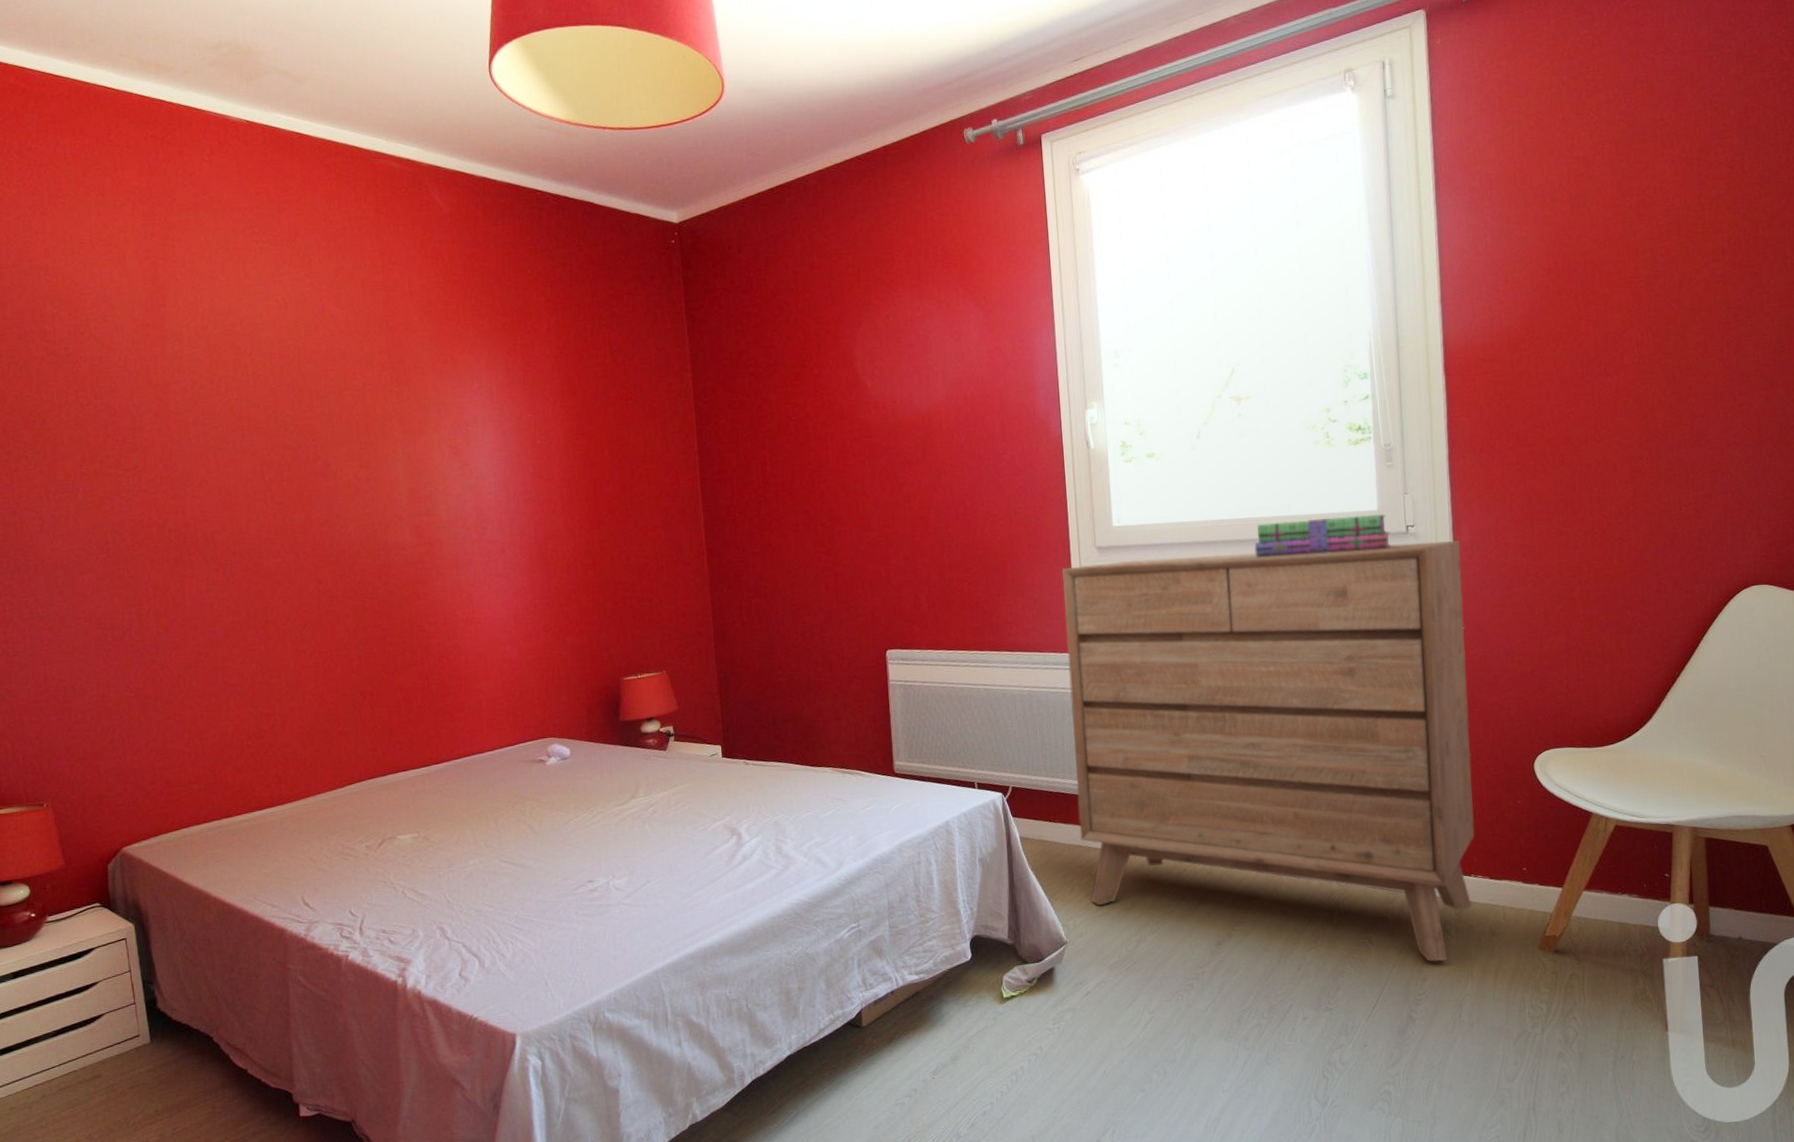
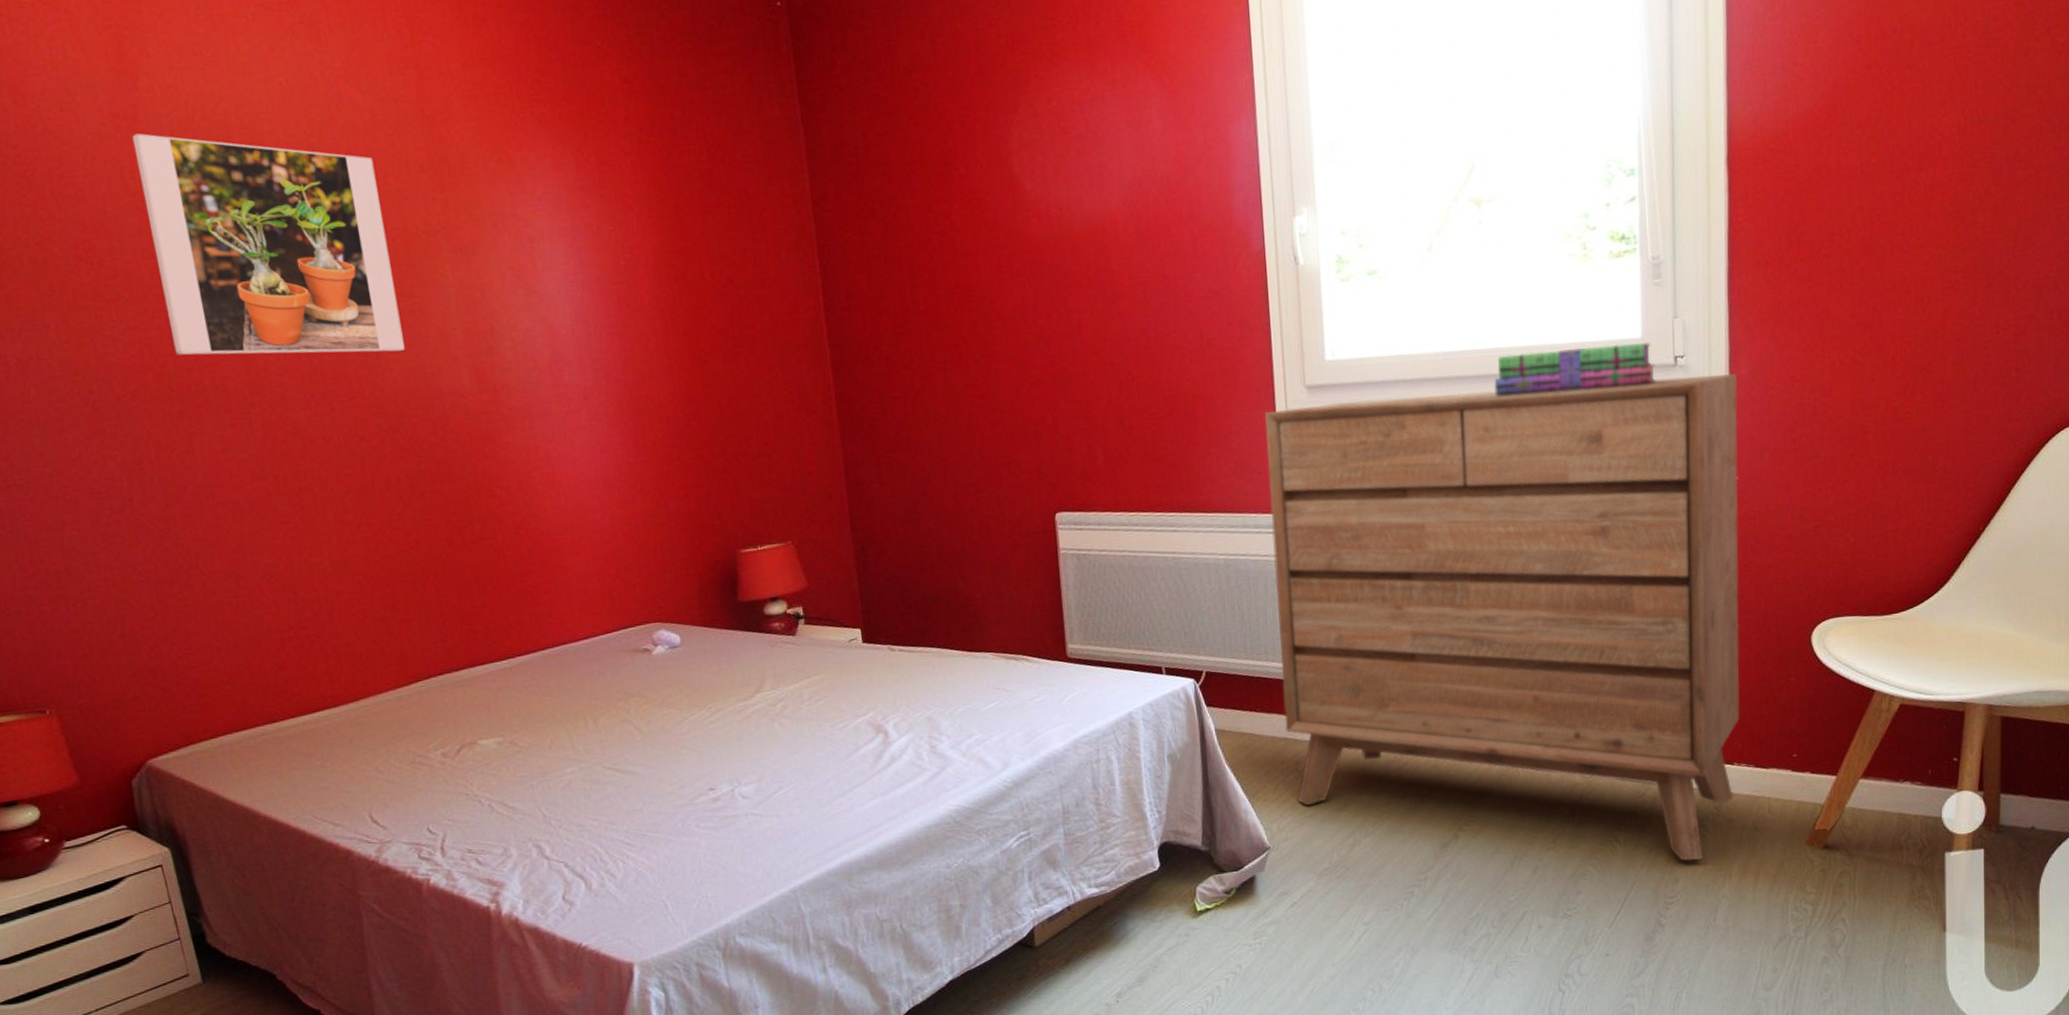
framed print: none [158,339,360,513] -> present [132,133,405,355]

